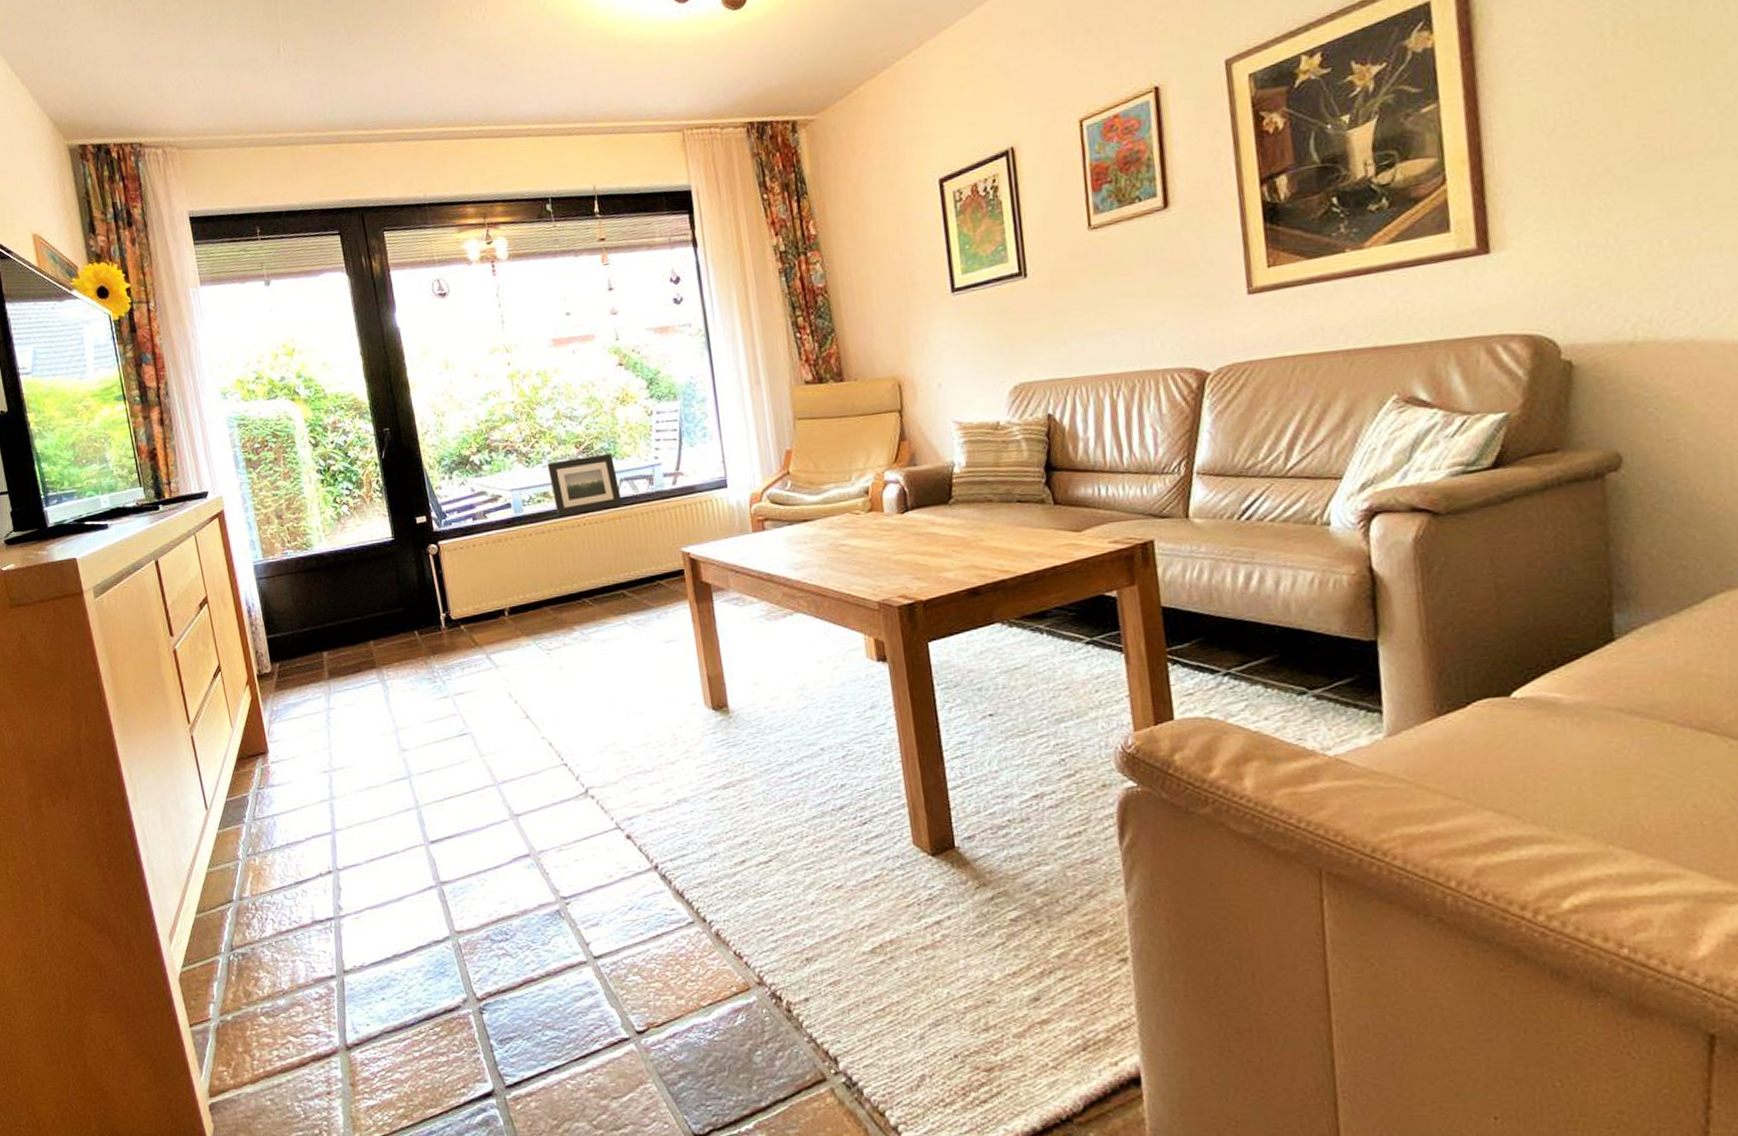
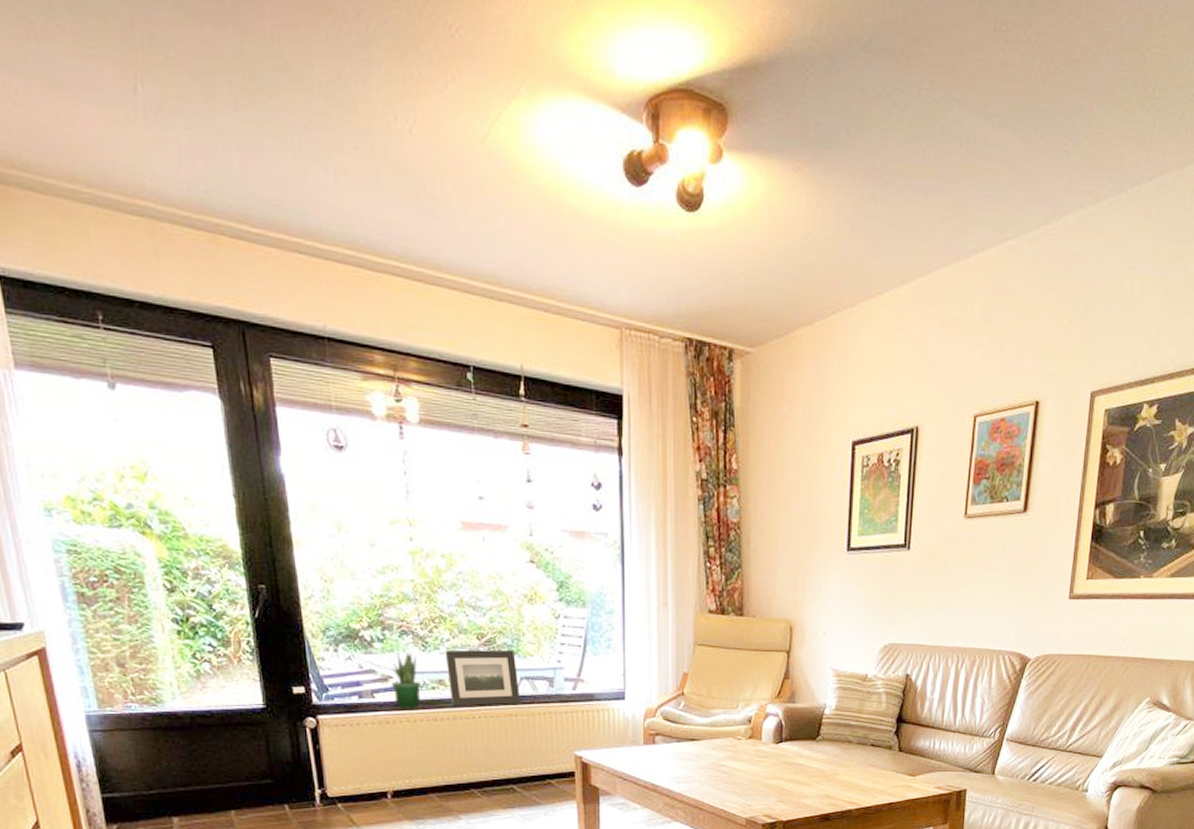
planter: none [500,470,529,526] -> present [391,652,422,709]

